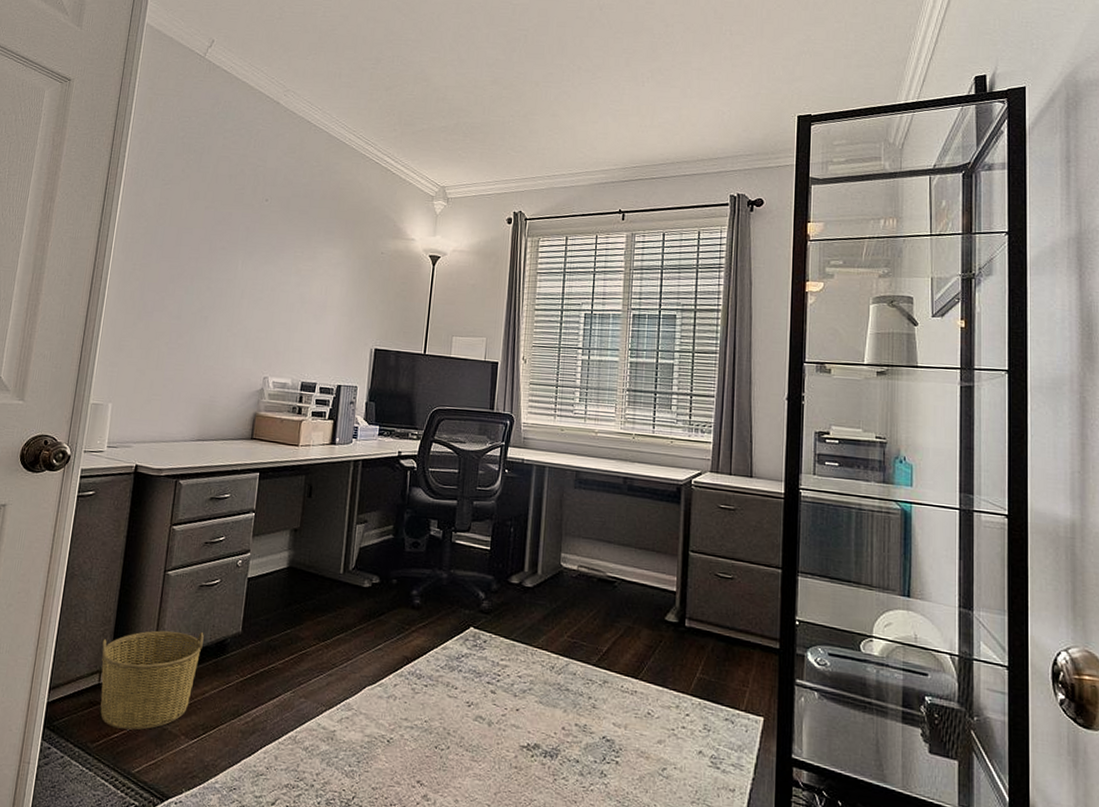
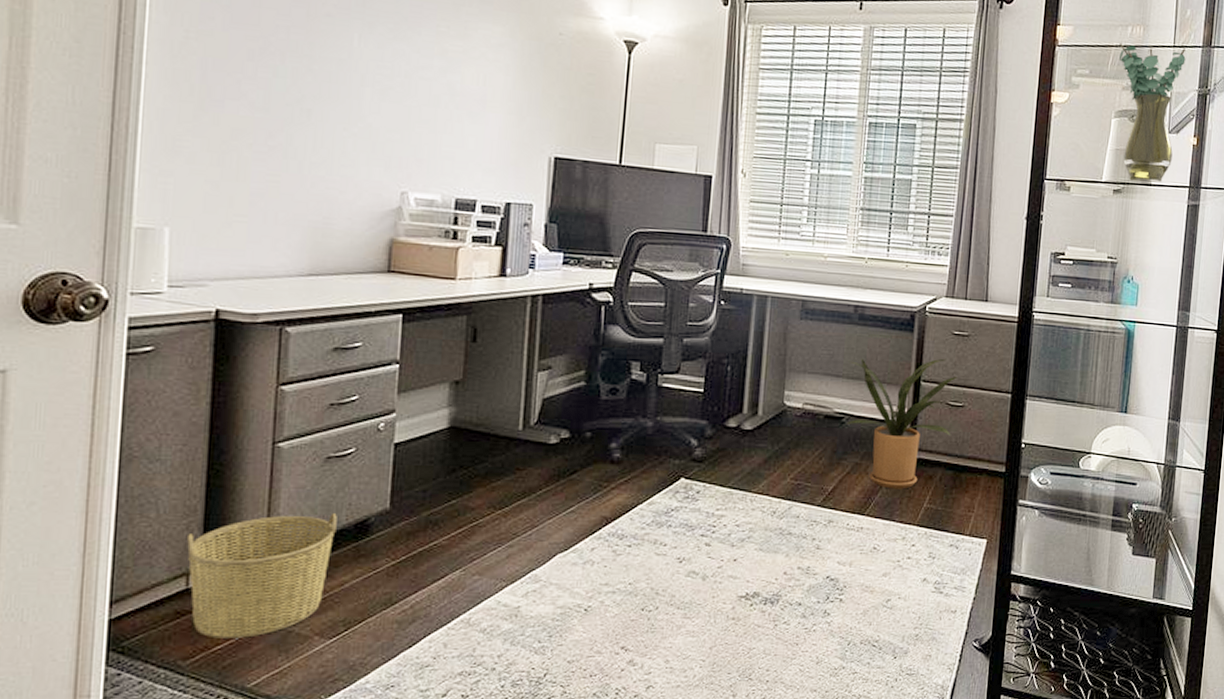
house plant: none [618,525,725,657] -> present [847,357,957,489]
vase: none [873,234,945,365] -> present [1119,42,1186,183]

